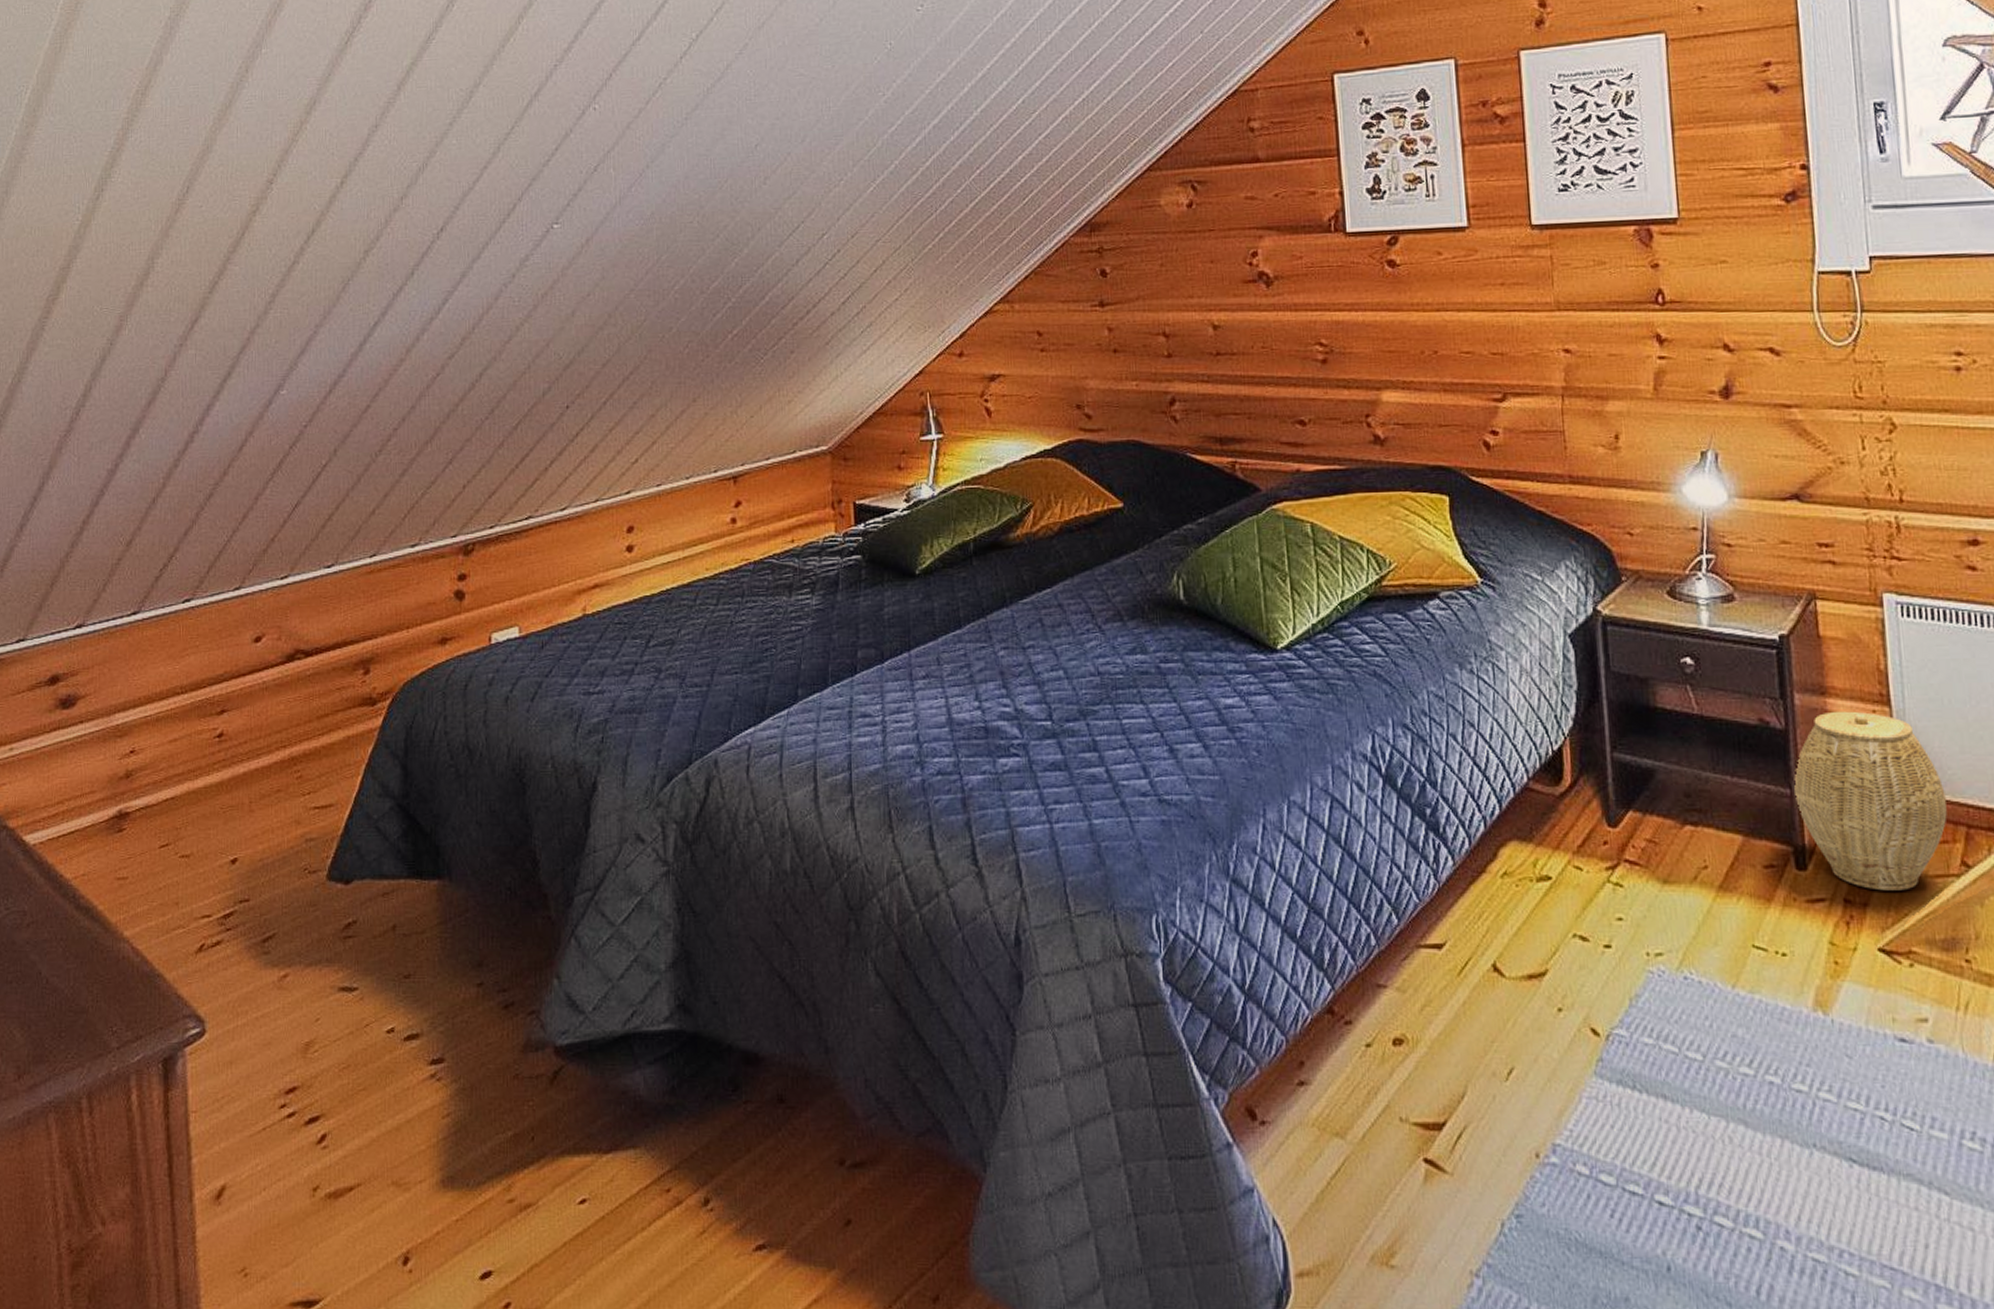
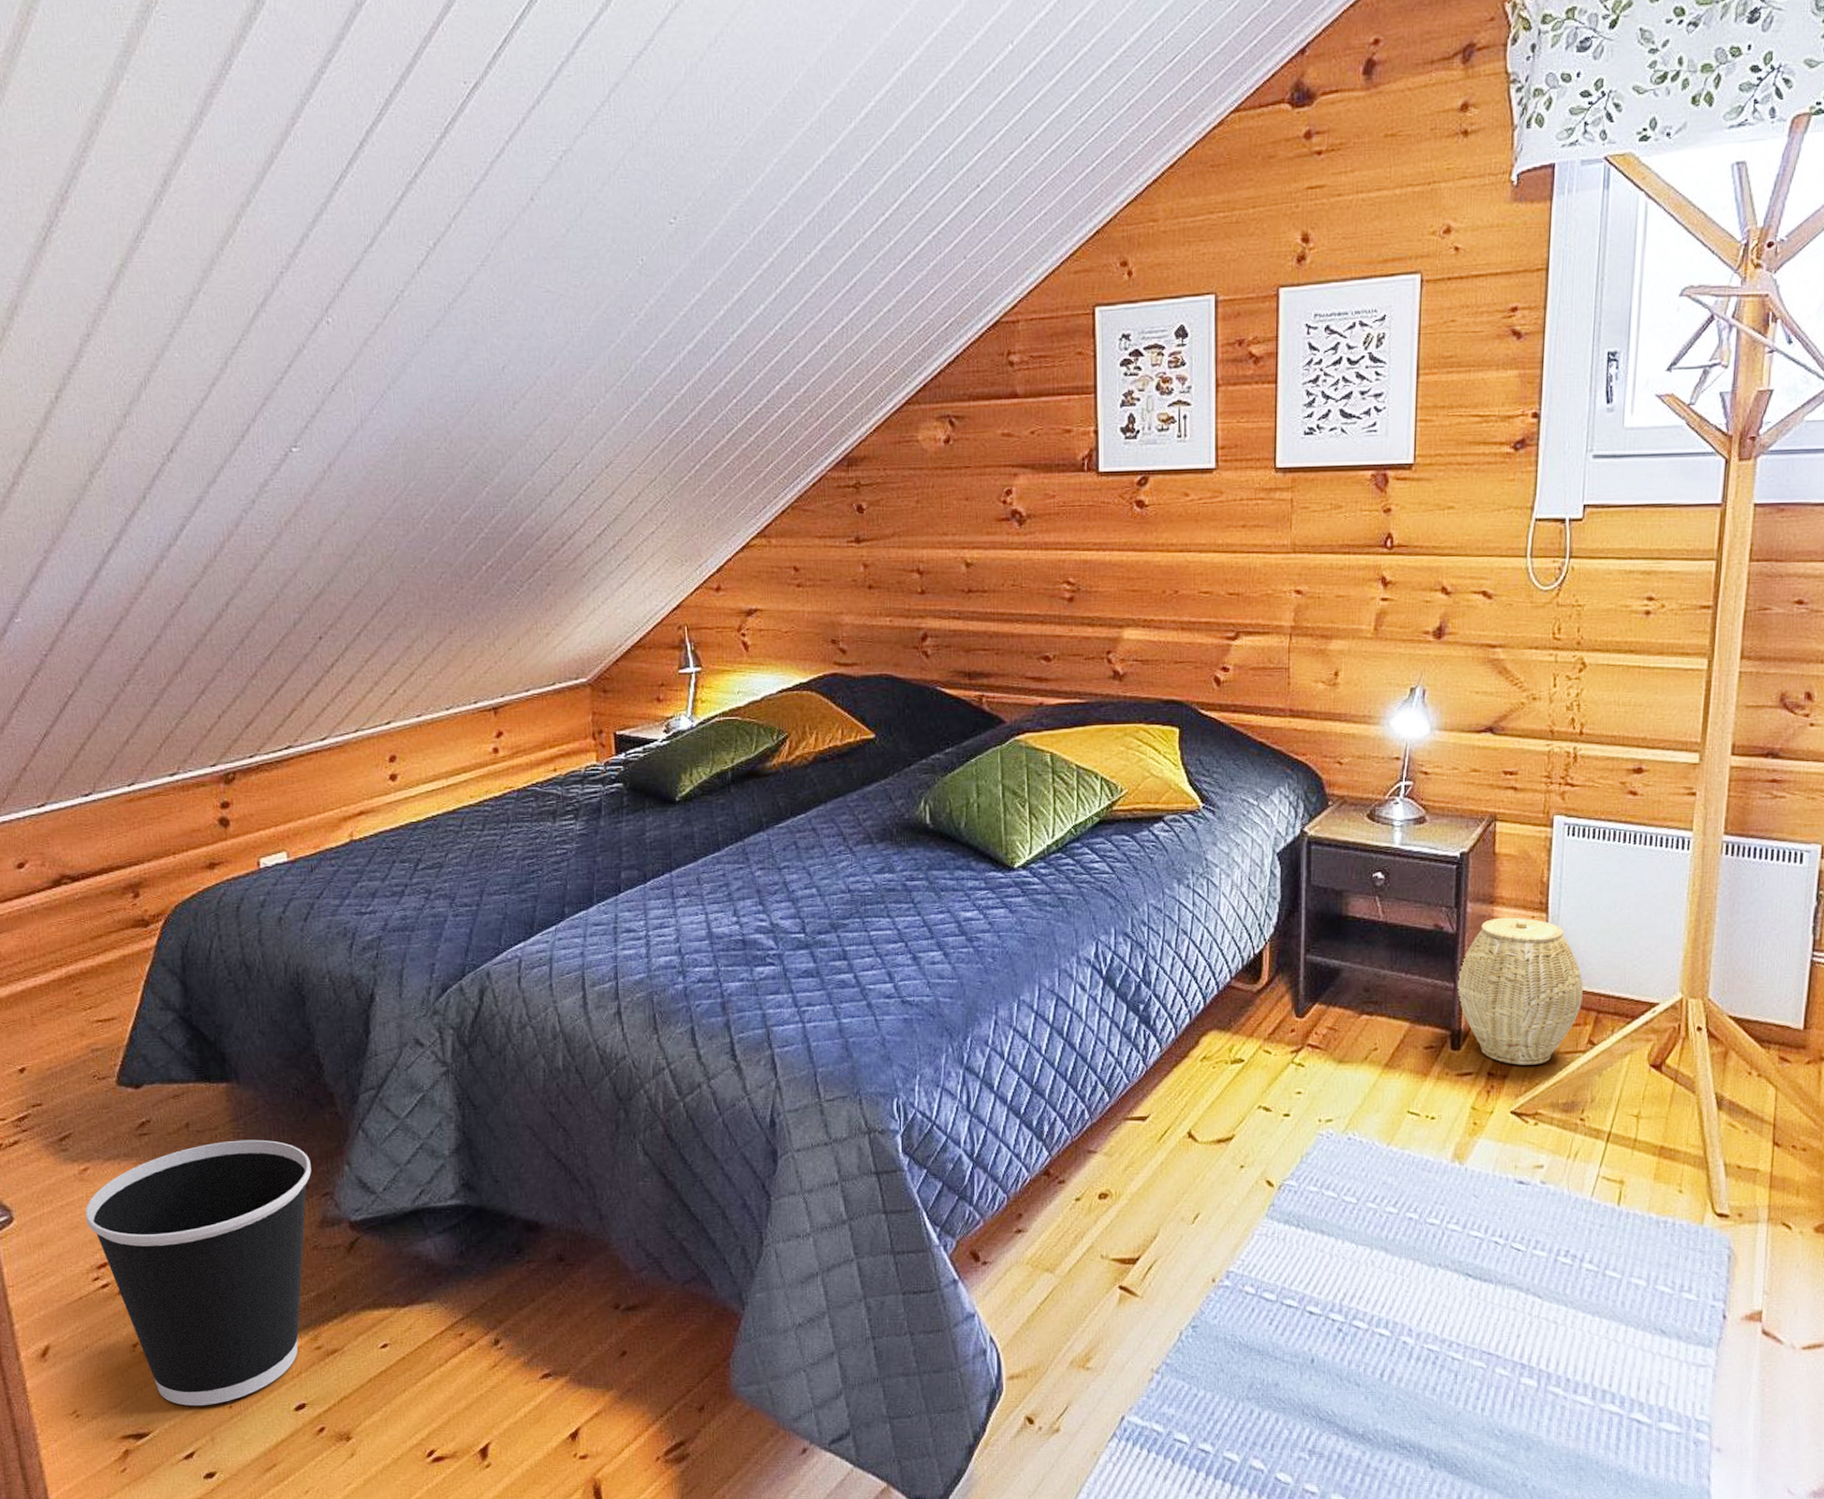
wastebasket: none [279,946,519,1268] -> present [85,1139,312,1406]

